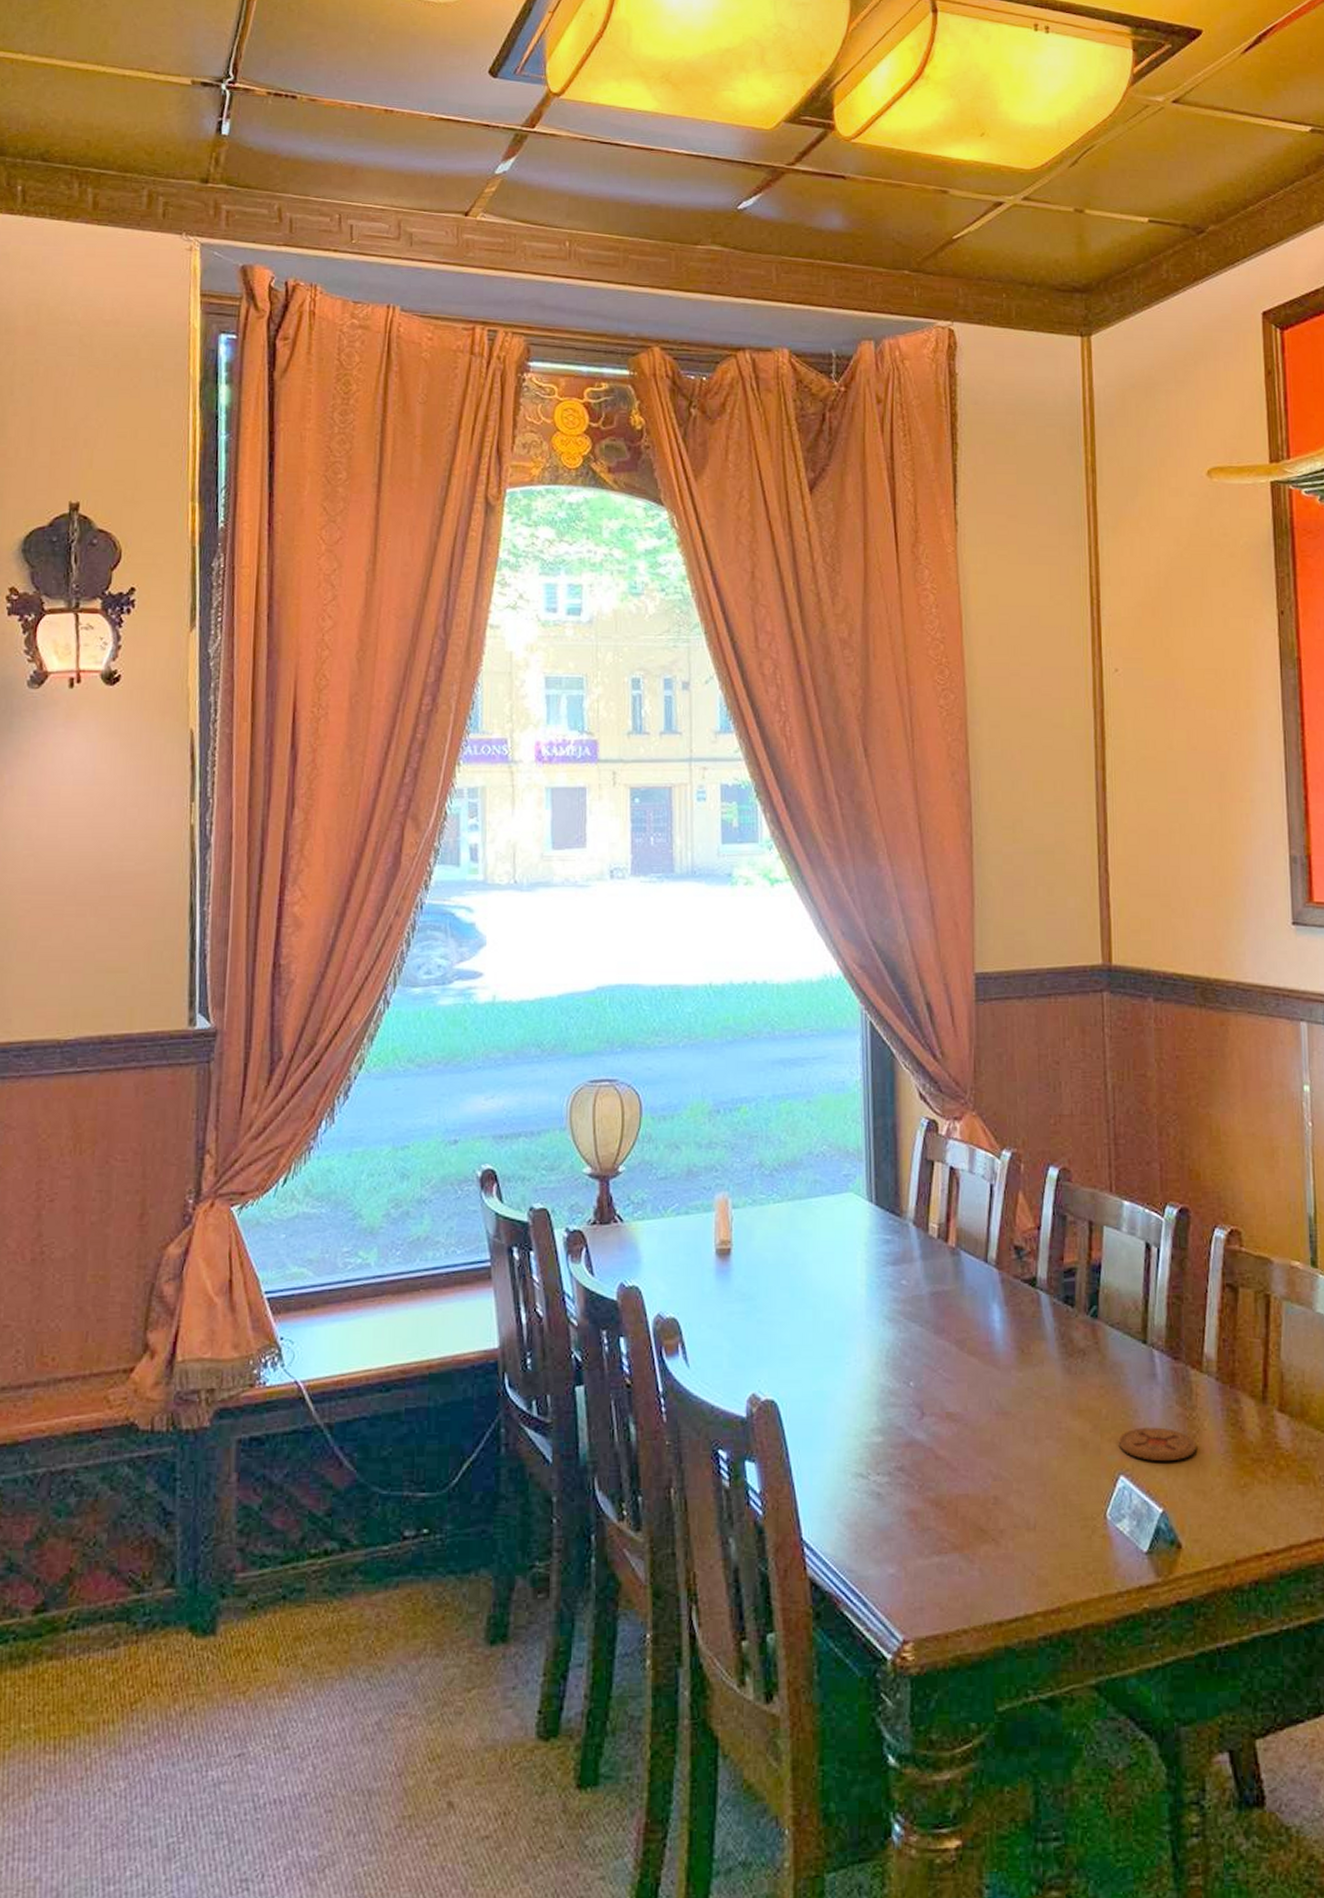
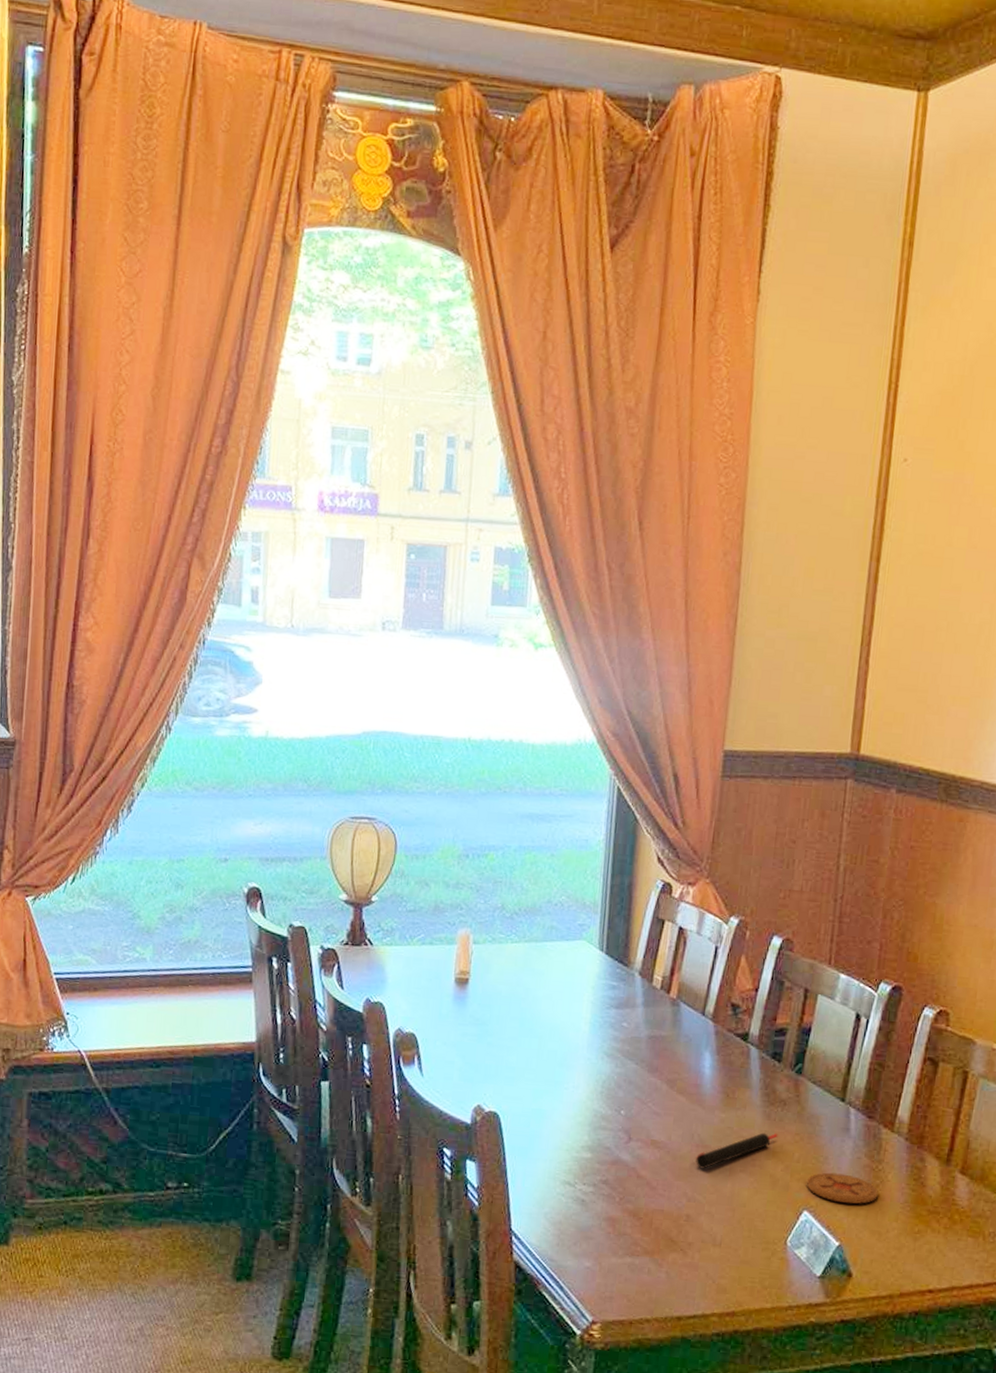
candle: none [994,1389,1081,1440] -> present [693,1132,778,1169]

